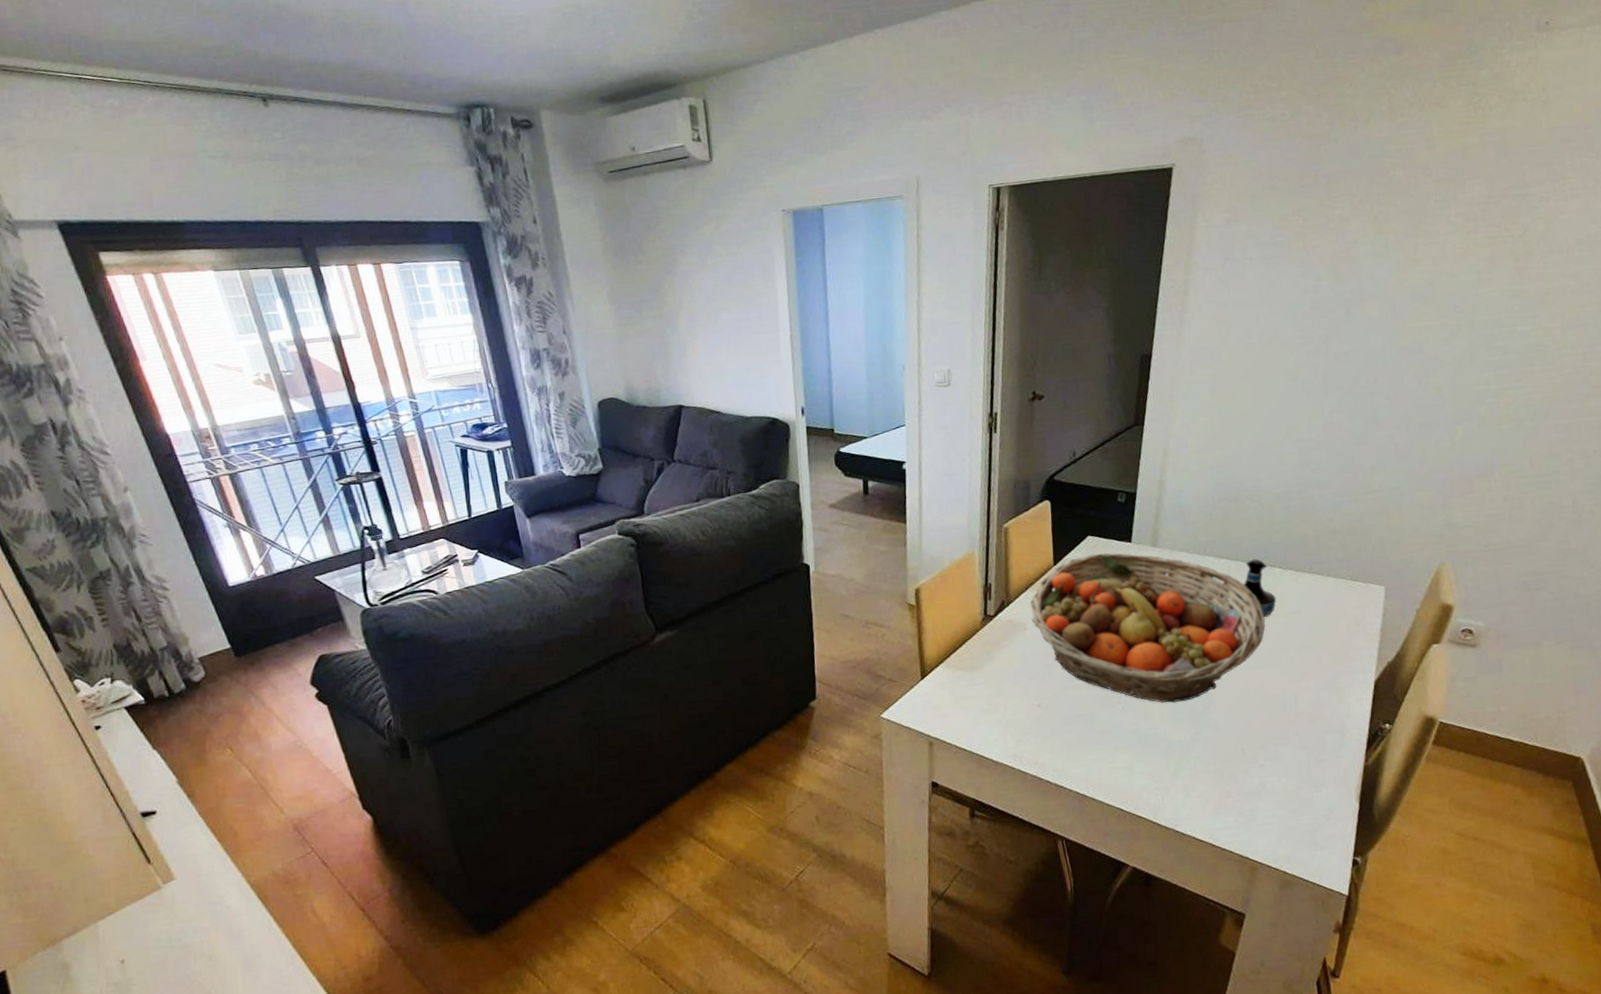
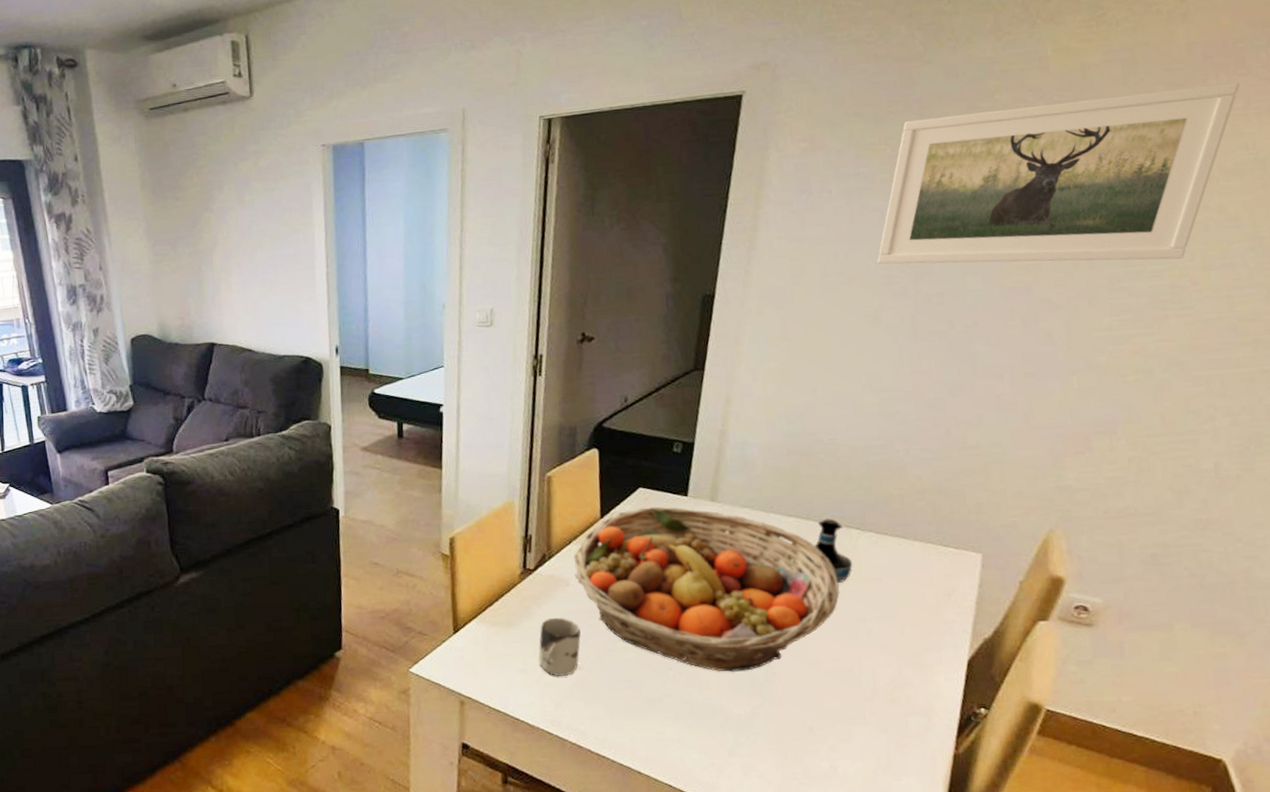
cup: none [1000,659,1039,715] -> present [538,617,581,677]
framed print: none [1292,164,1590,326] -> present [877,83,1240,264]

